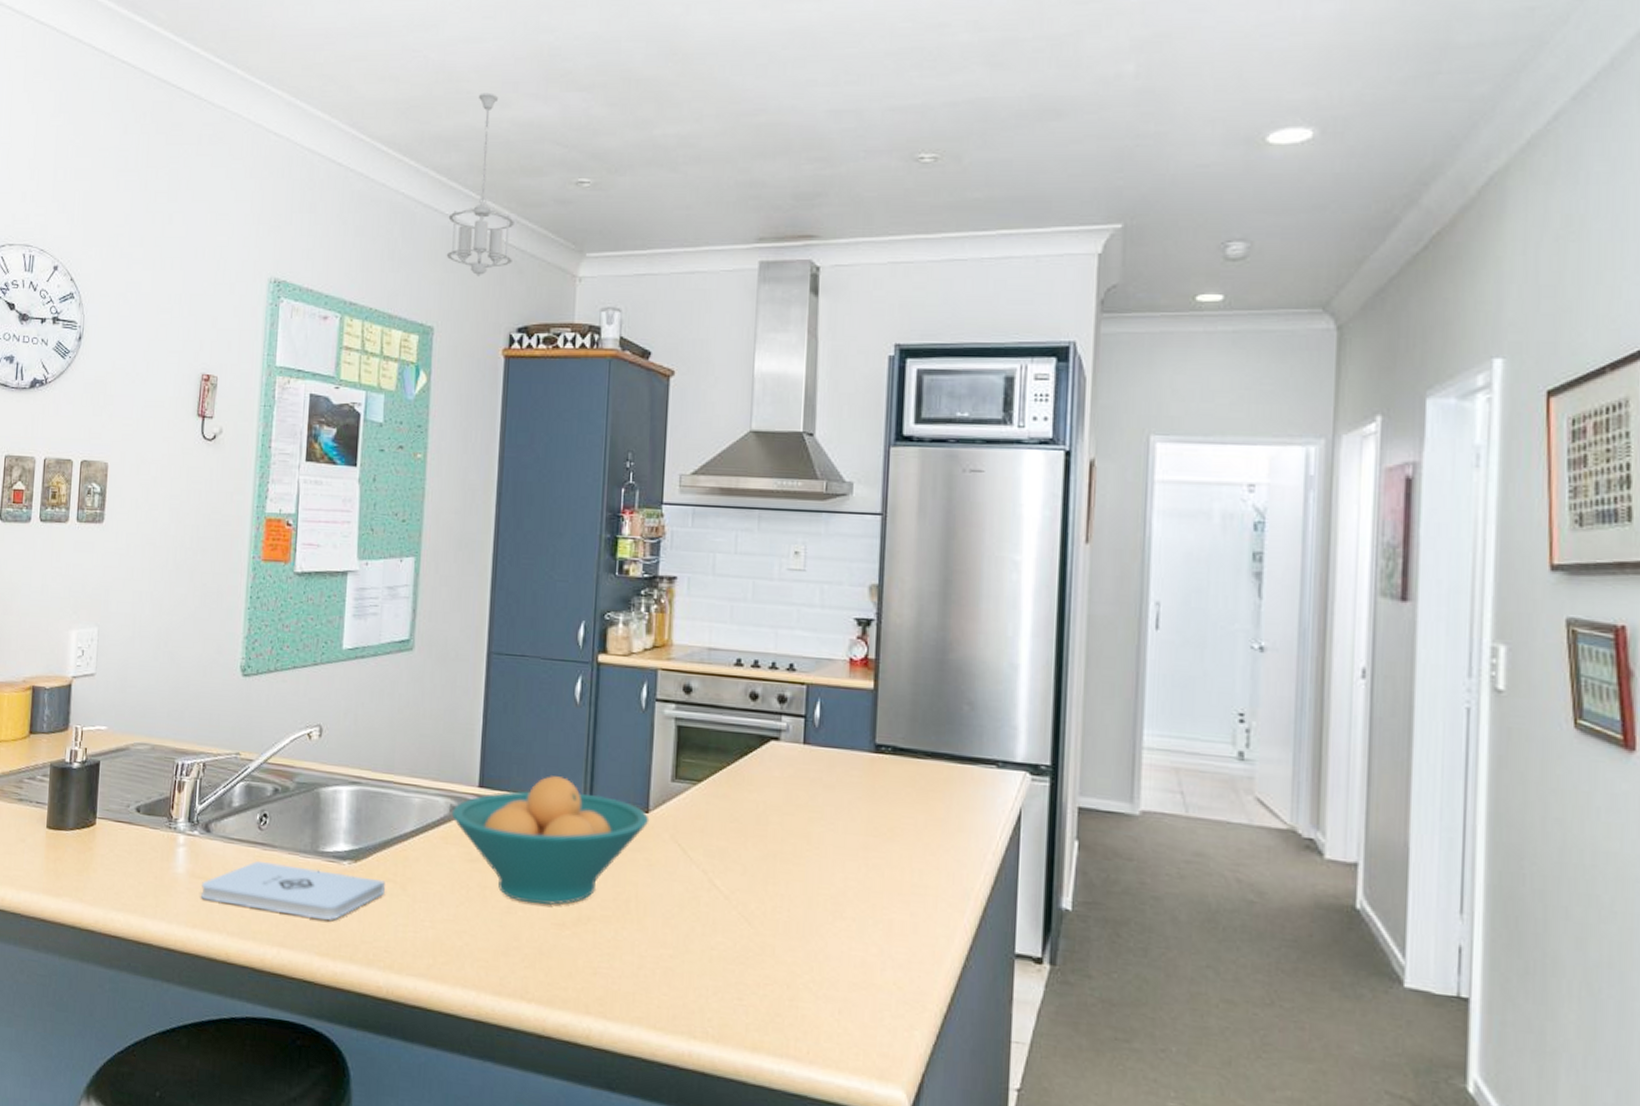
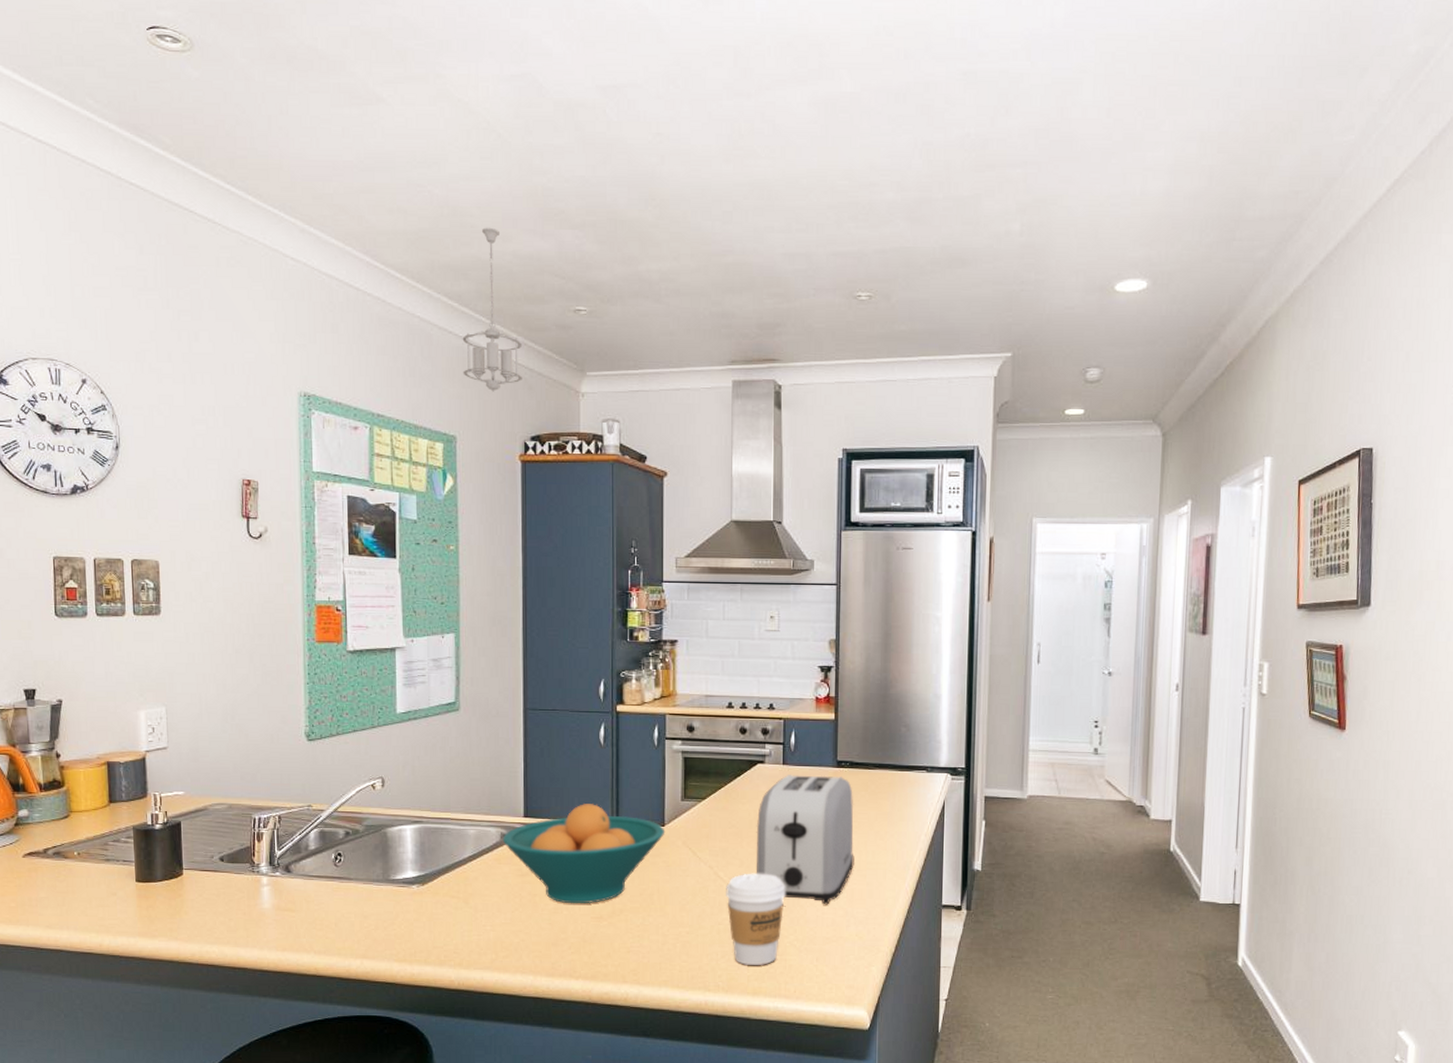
notepad: present [201,861,385,921] -> none [288,892,450,933]
coffee cup: none [722,884,801,1011] -> present [726,873,786,965]
toaster: none [762,758,895,938] -> present [756,775,855,905]

